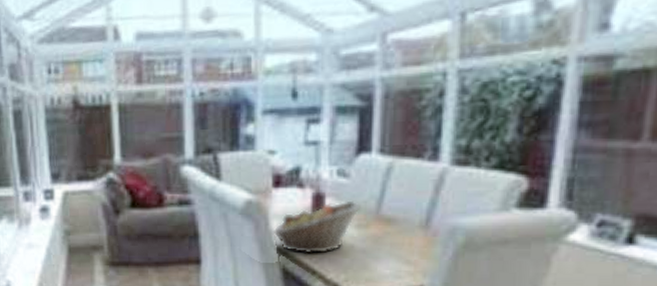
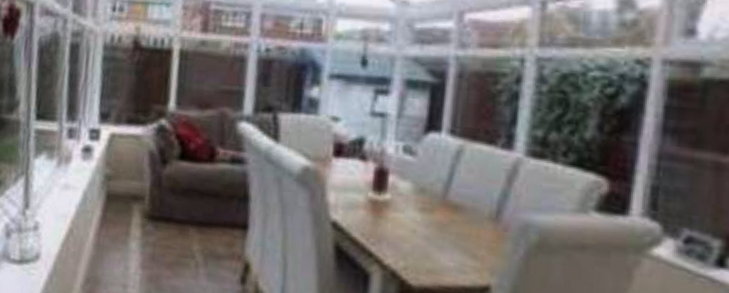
fruit basket: present [273,200,361,254] -> none [329,180,426,235]

